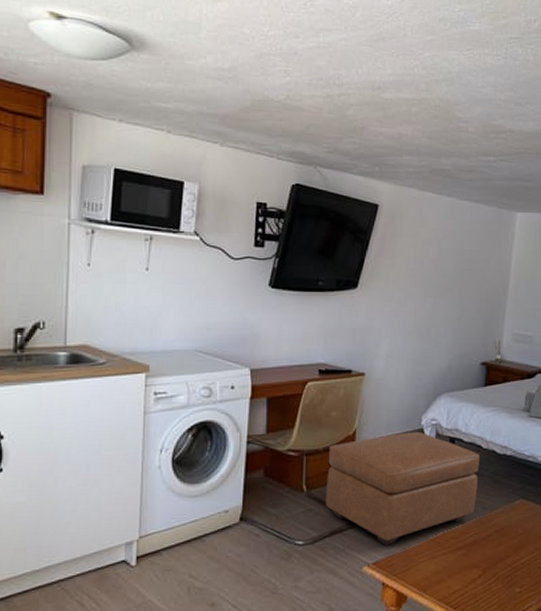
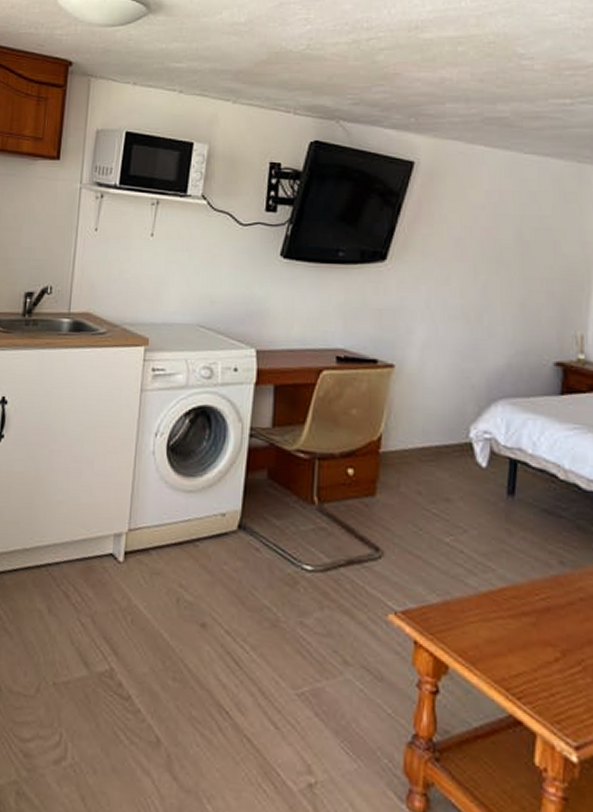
ottoman: present [326,431,480,546] -> none [341,445,556,592]

